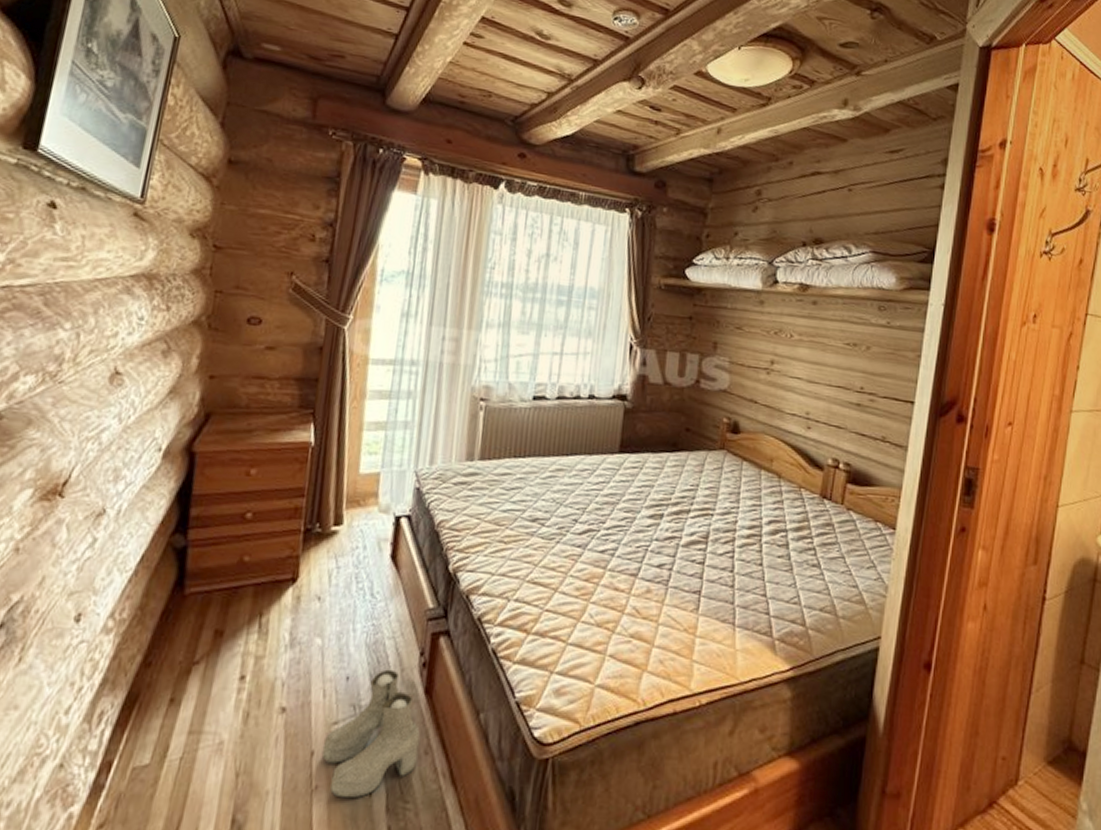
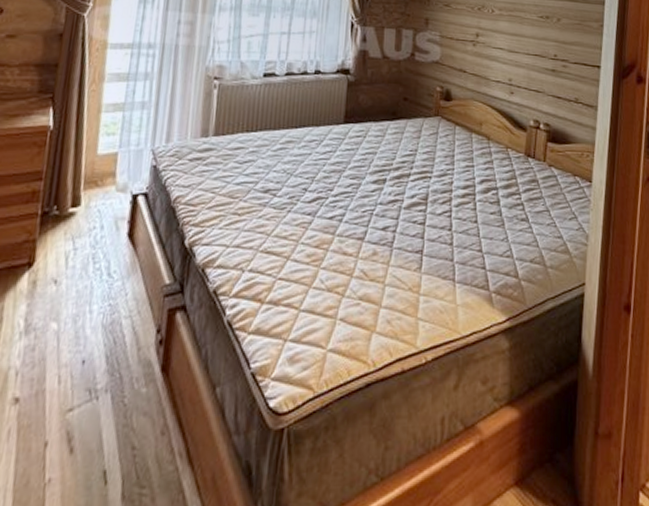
boots: present [321,669,420,799] -> none [55,349,157,490]

